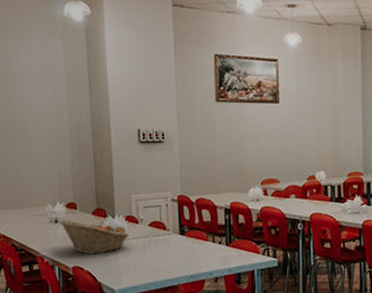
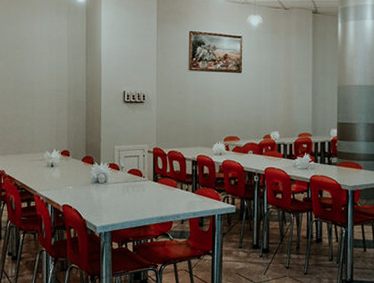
fruit basket: present [59,220,129,255] -> none [54,165,111,195]

